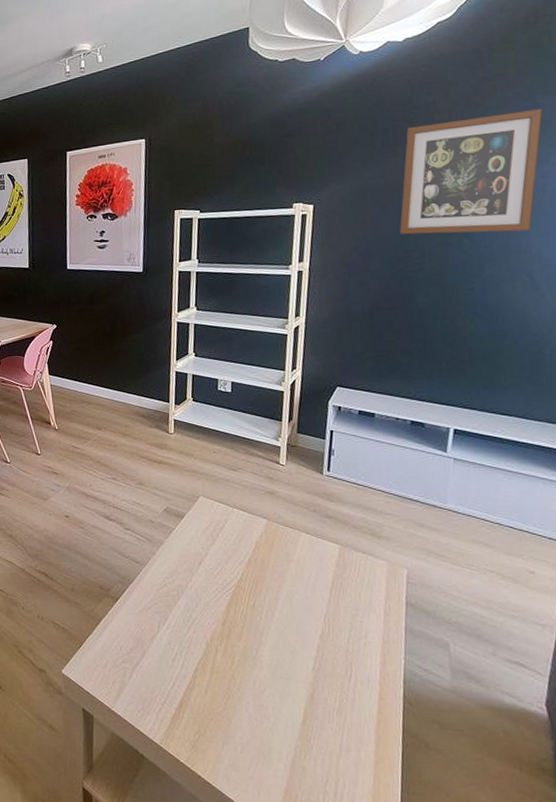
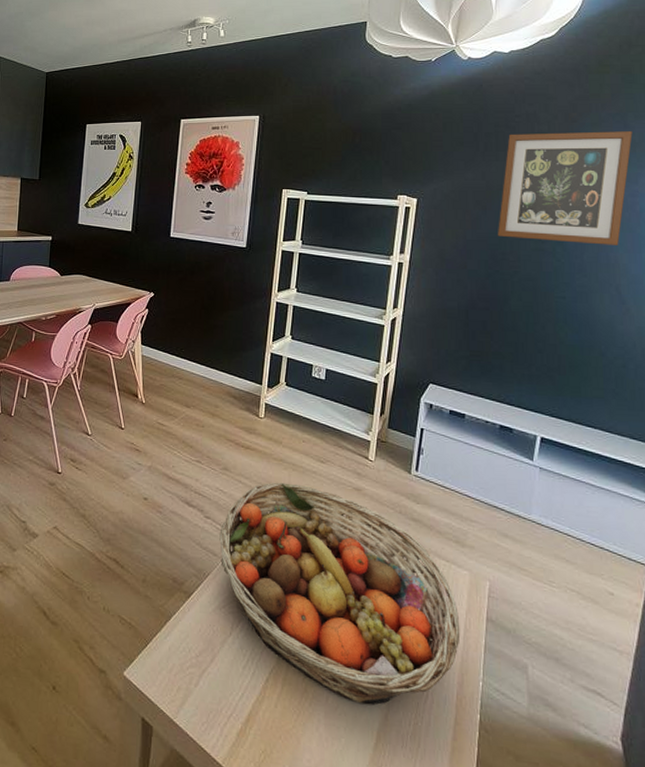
fruit basket: none [140,492,381,687] -> present [219,482,461,706]

